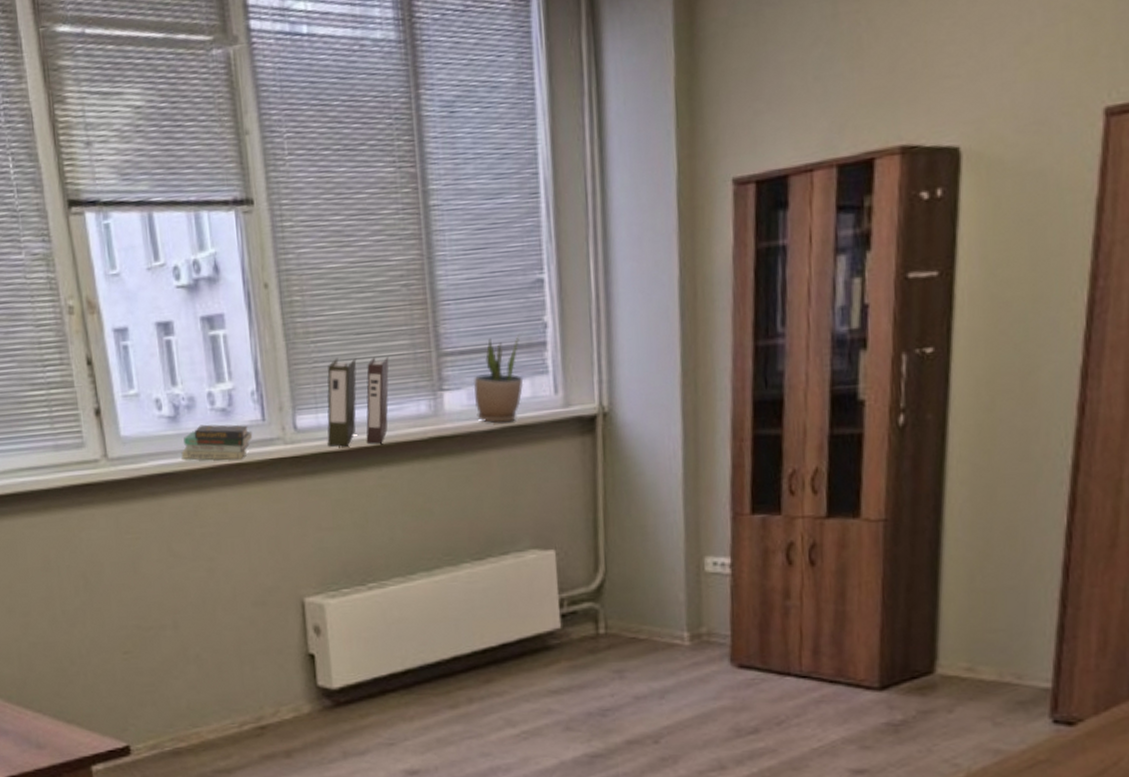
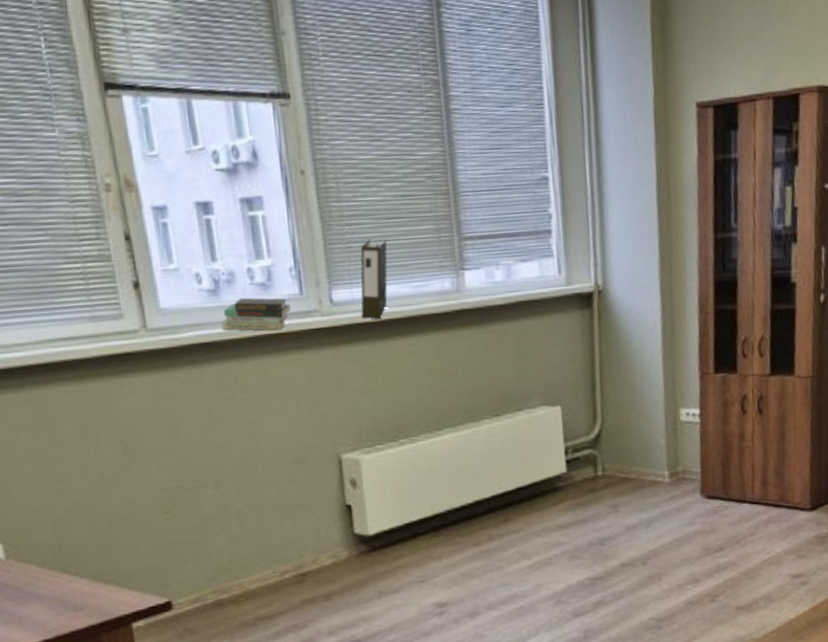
binder: present [366,356,389,444] -> none [396,239,417,316]
potted plant: present [473,333,524,424] -> none [490,222,533,299]

